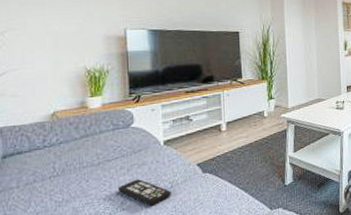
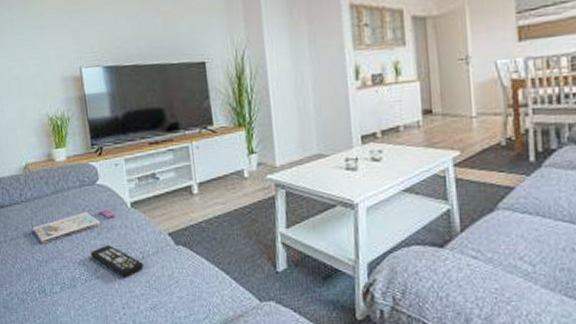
magazine: none [54,147,149,185] -> present [32,208,117,244]

